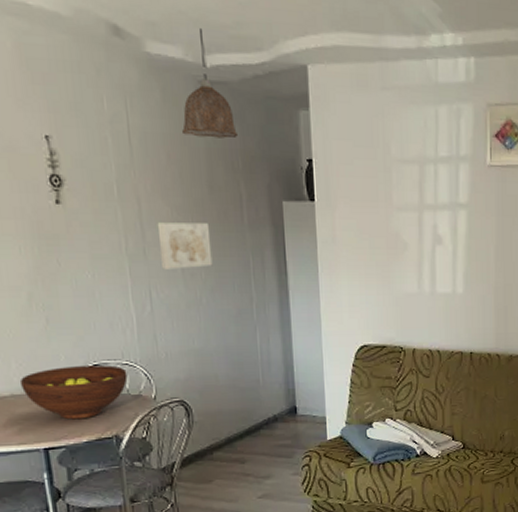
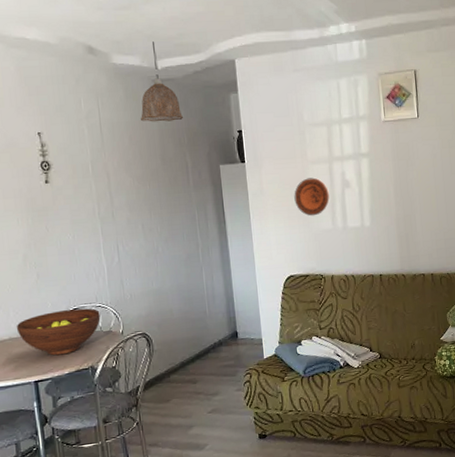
wall art: present [157,222,213,269] -> none [122,188,166,227]
decorative plate: none [373,228,416,276] -> present [294,177,330,216]

